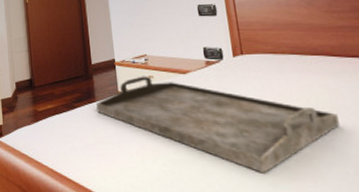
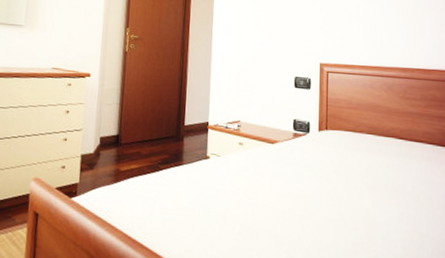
serving tray: present [96,76,340,174] -> none [182,142,396,246]

